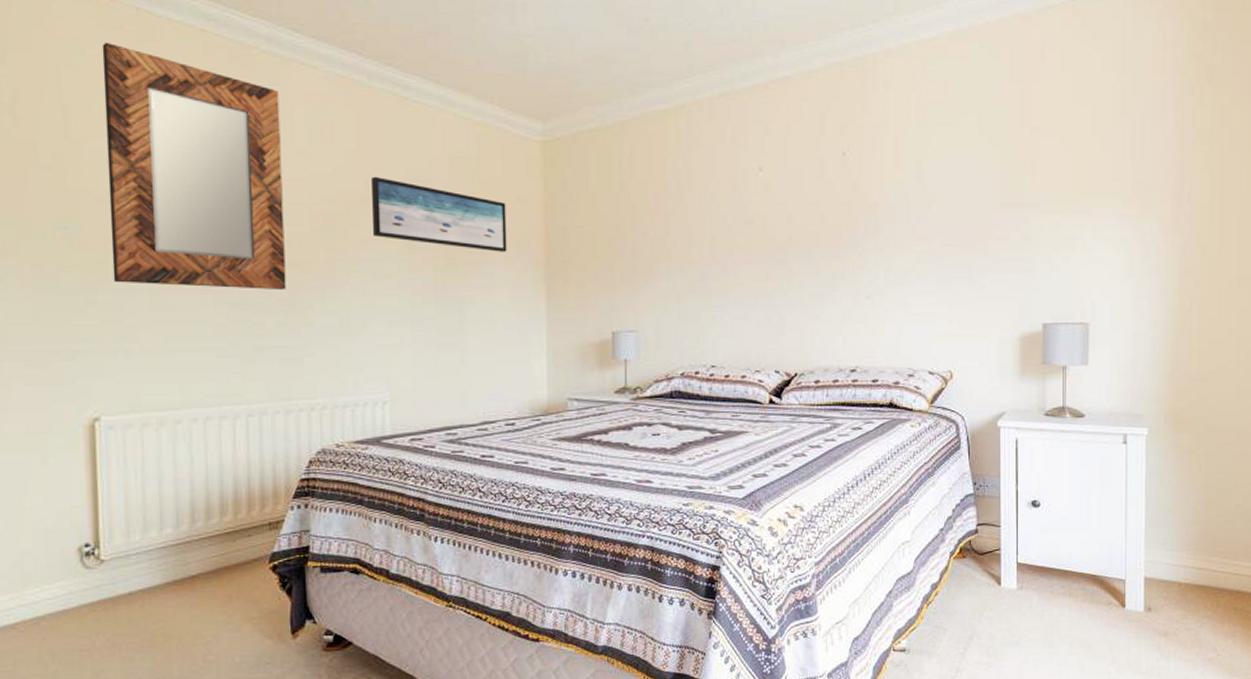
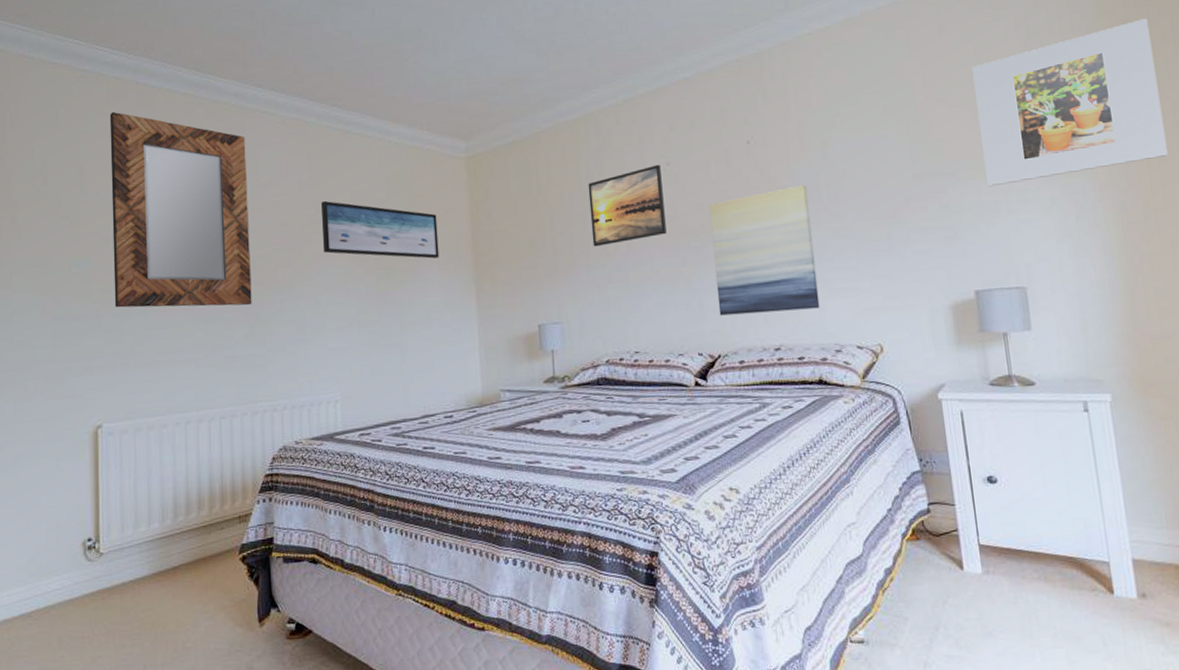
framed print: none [674,169,753,252] -> present [588,164,667,247]
wall art: none [798,204,898,334] -> present [708,185,820,316]
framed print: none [1067,66,1231,222] -> present [972,18,1168,187]

